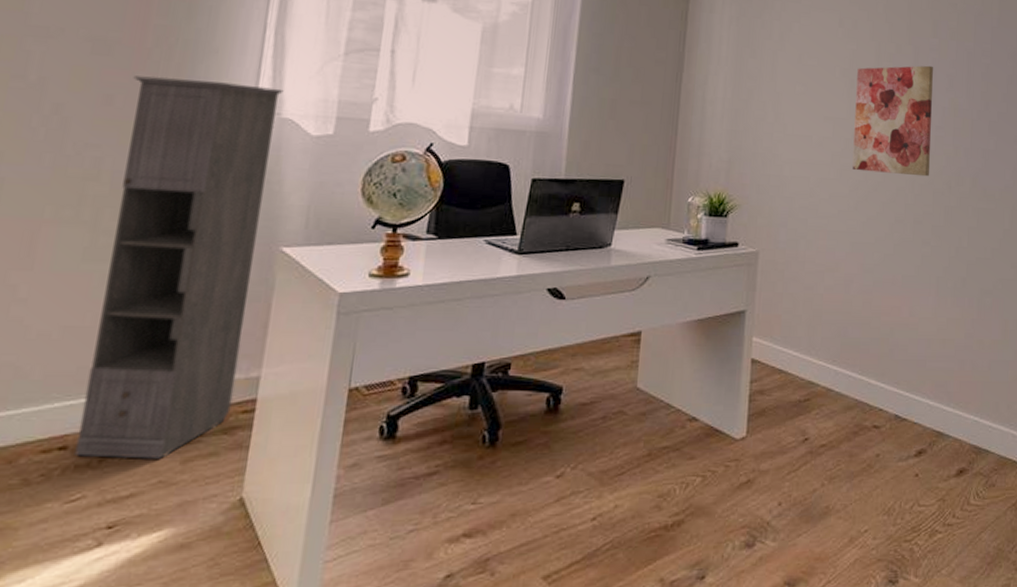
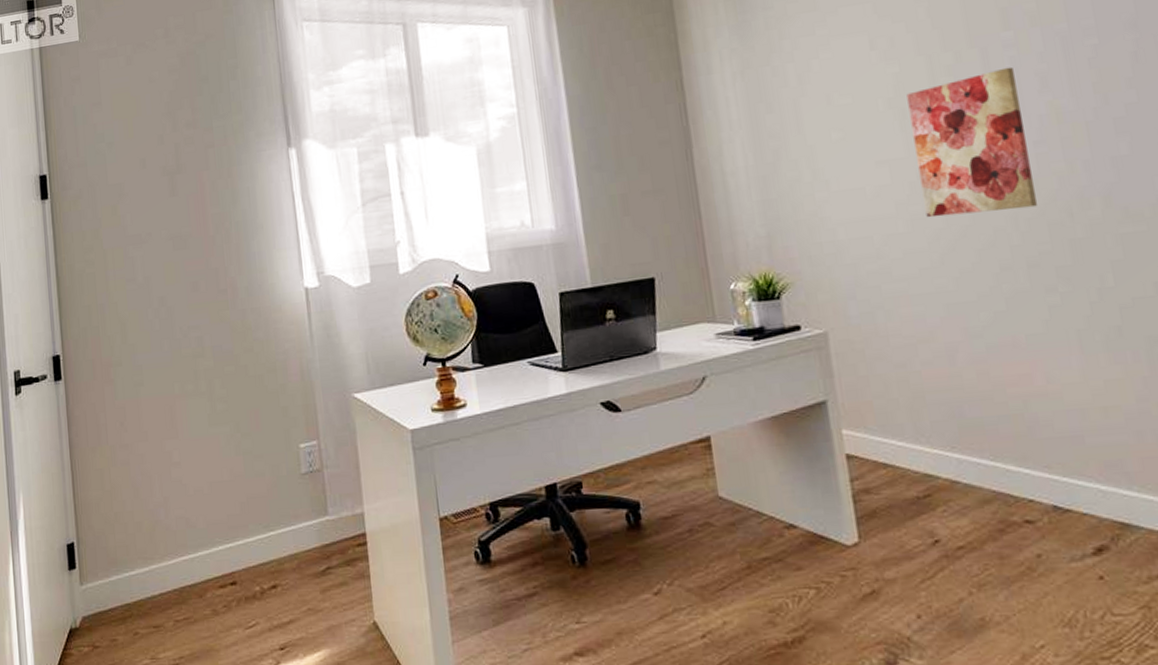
storage cabinet: present [74,75,284,459] -> none [207,249,348,590]

